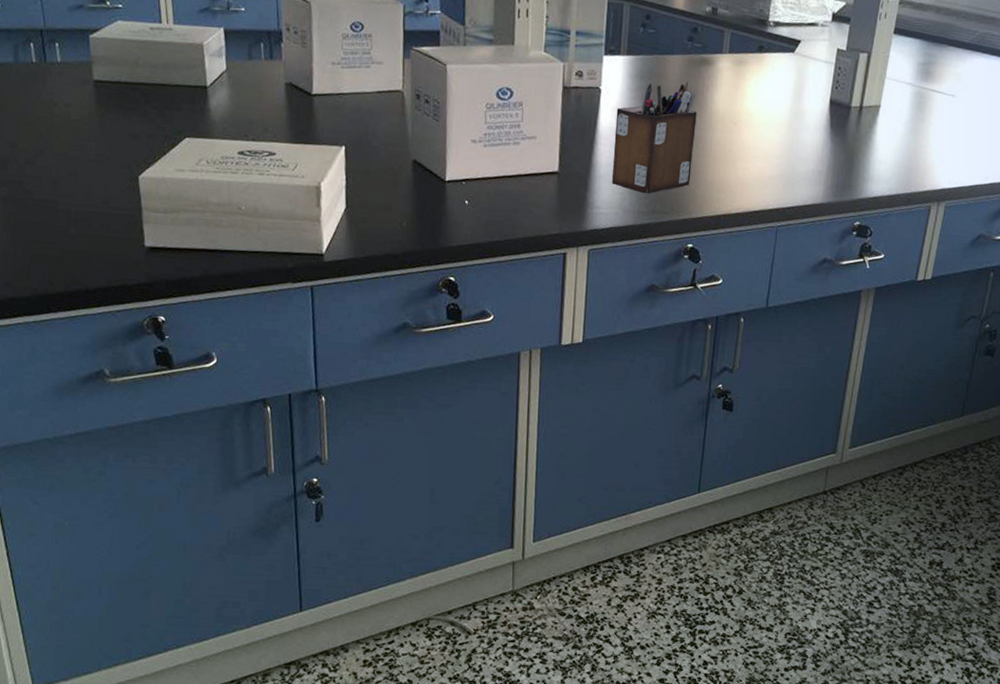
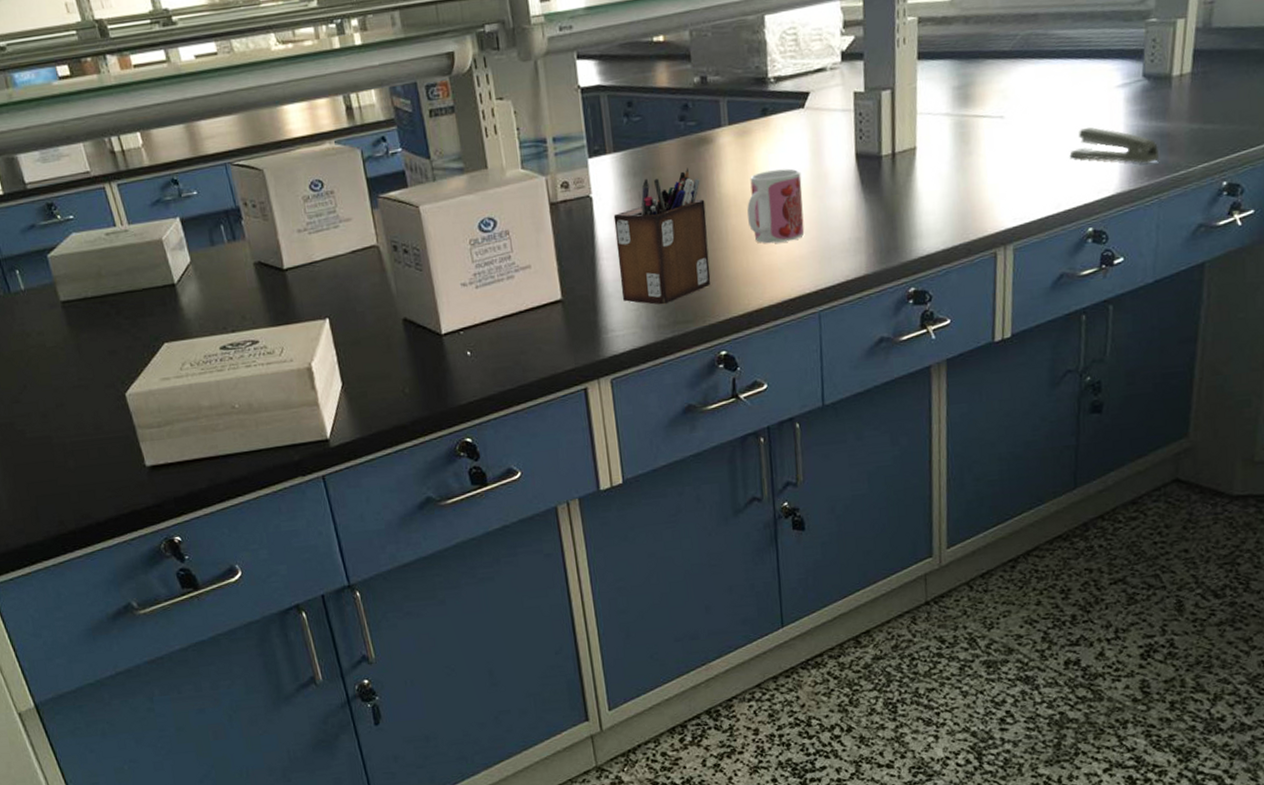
mug: none [731,98,782,162] -> present [747,168,805,244]

